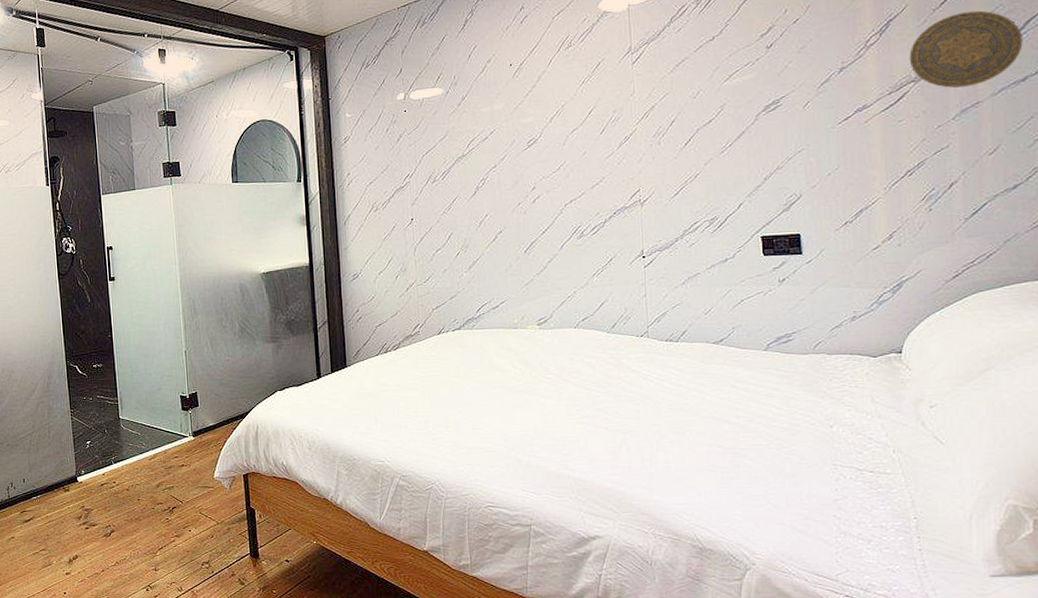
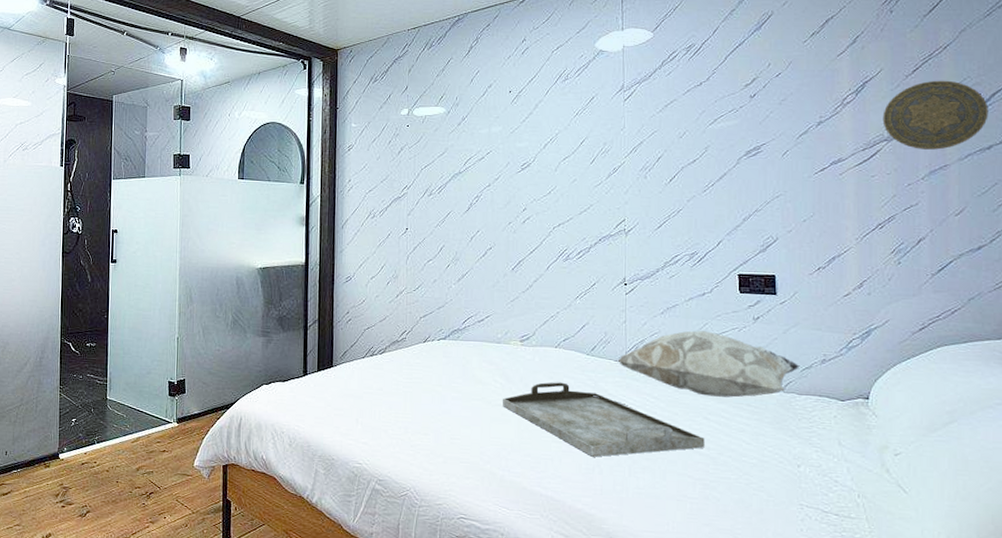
serving tray: none [524,363,734,435] -> present [503,382,705,457]
decorative pillow: none [639,298,830,364] -> present [617,330,800,398]

